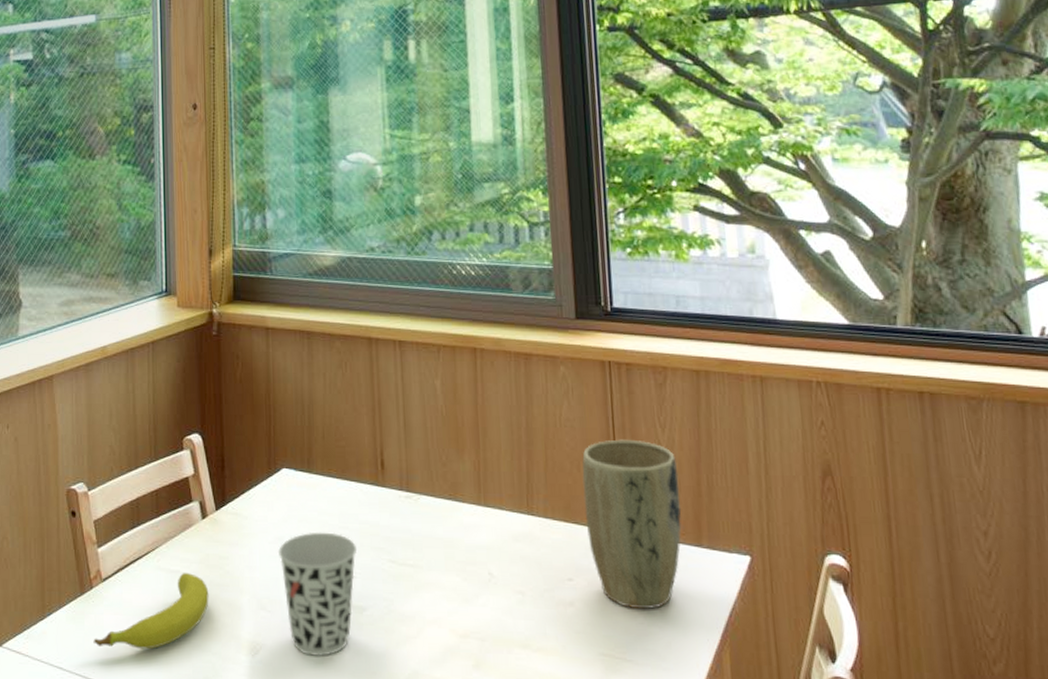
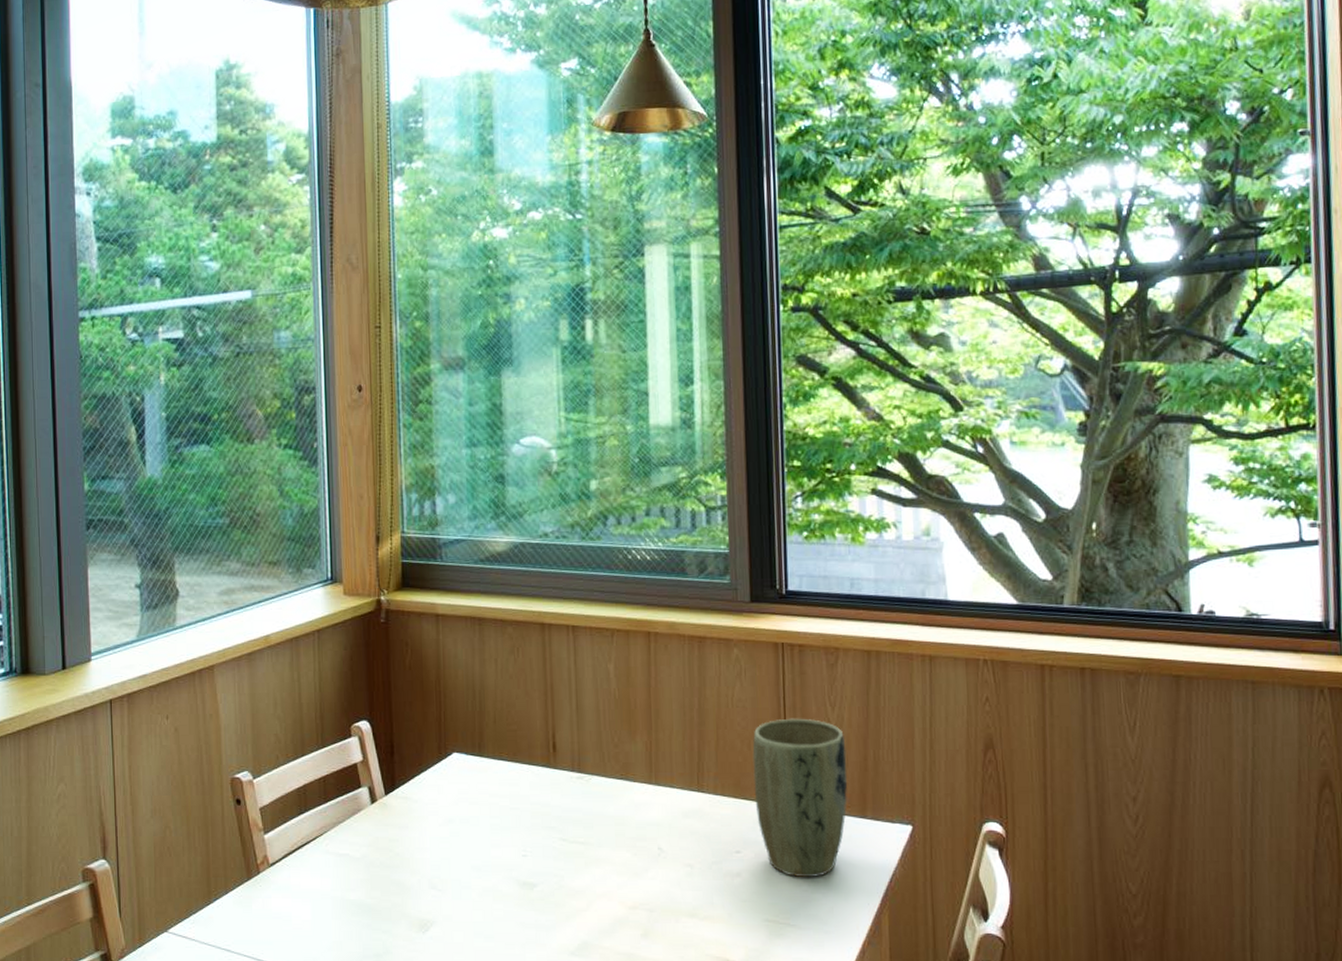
fruit: present [93,573,209,650] -> none [261,856,379,930]
cup: present [277,532,356,657] -> none [448,813,527,932]

